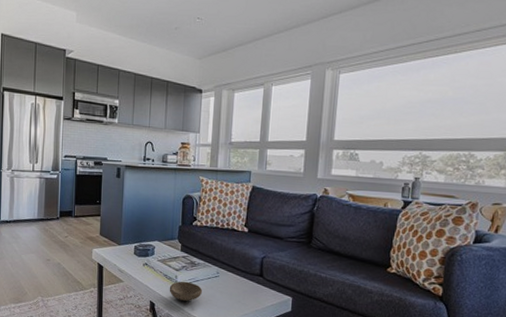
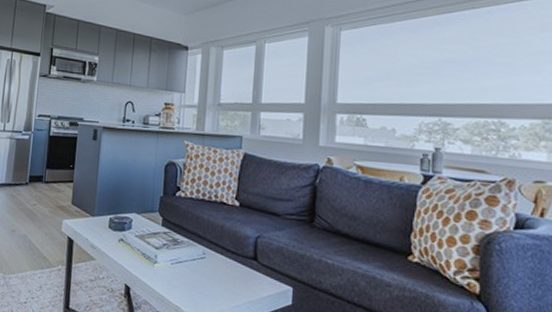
bowl: present [169,281,203,301] -> none [147,261,187,287]

